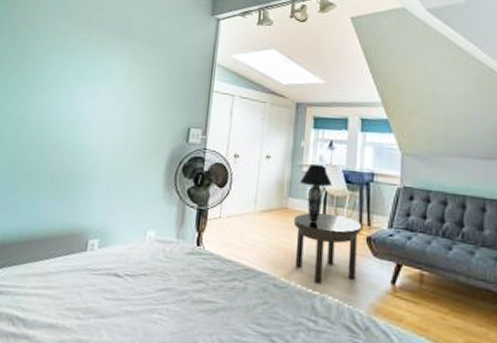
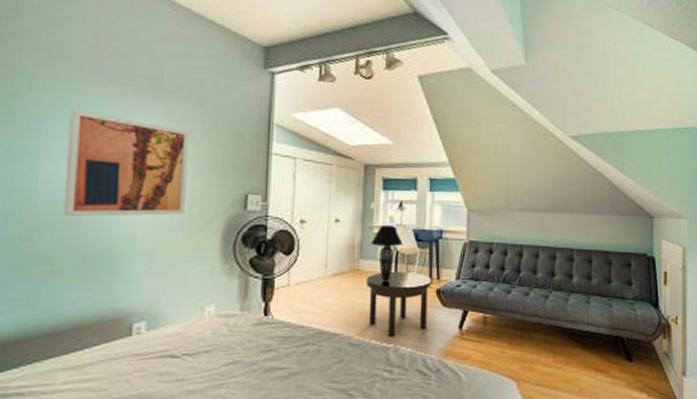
wall art: none [48,53,147,144] -> present [63,109,189,216]

